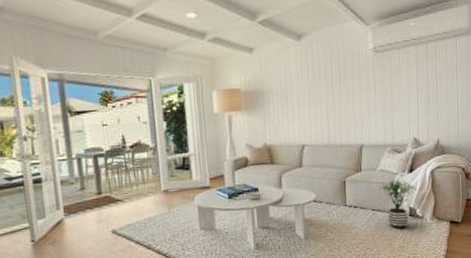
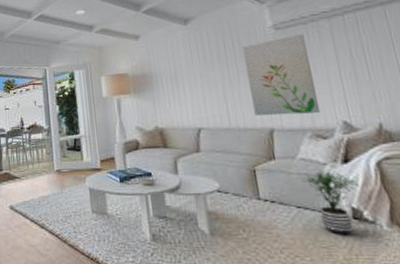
wall art: none [346,58,400,133] -> present [241,33,321,116]

